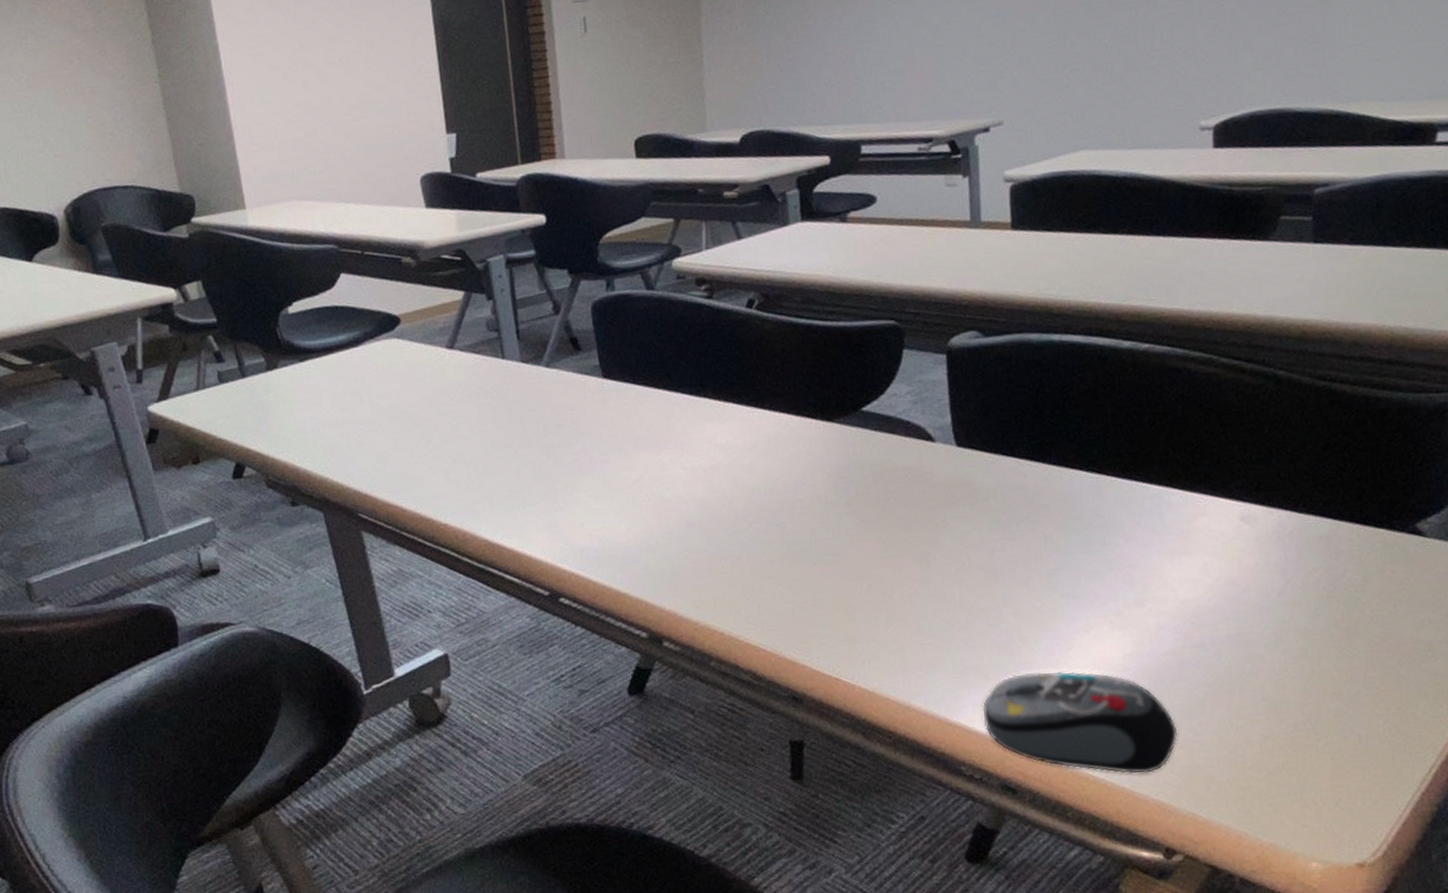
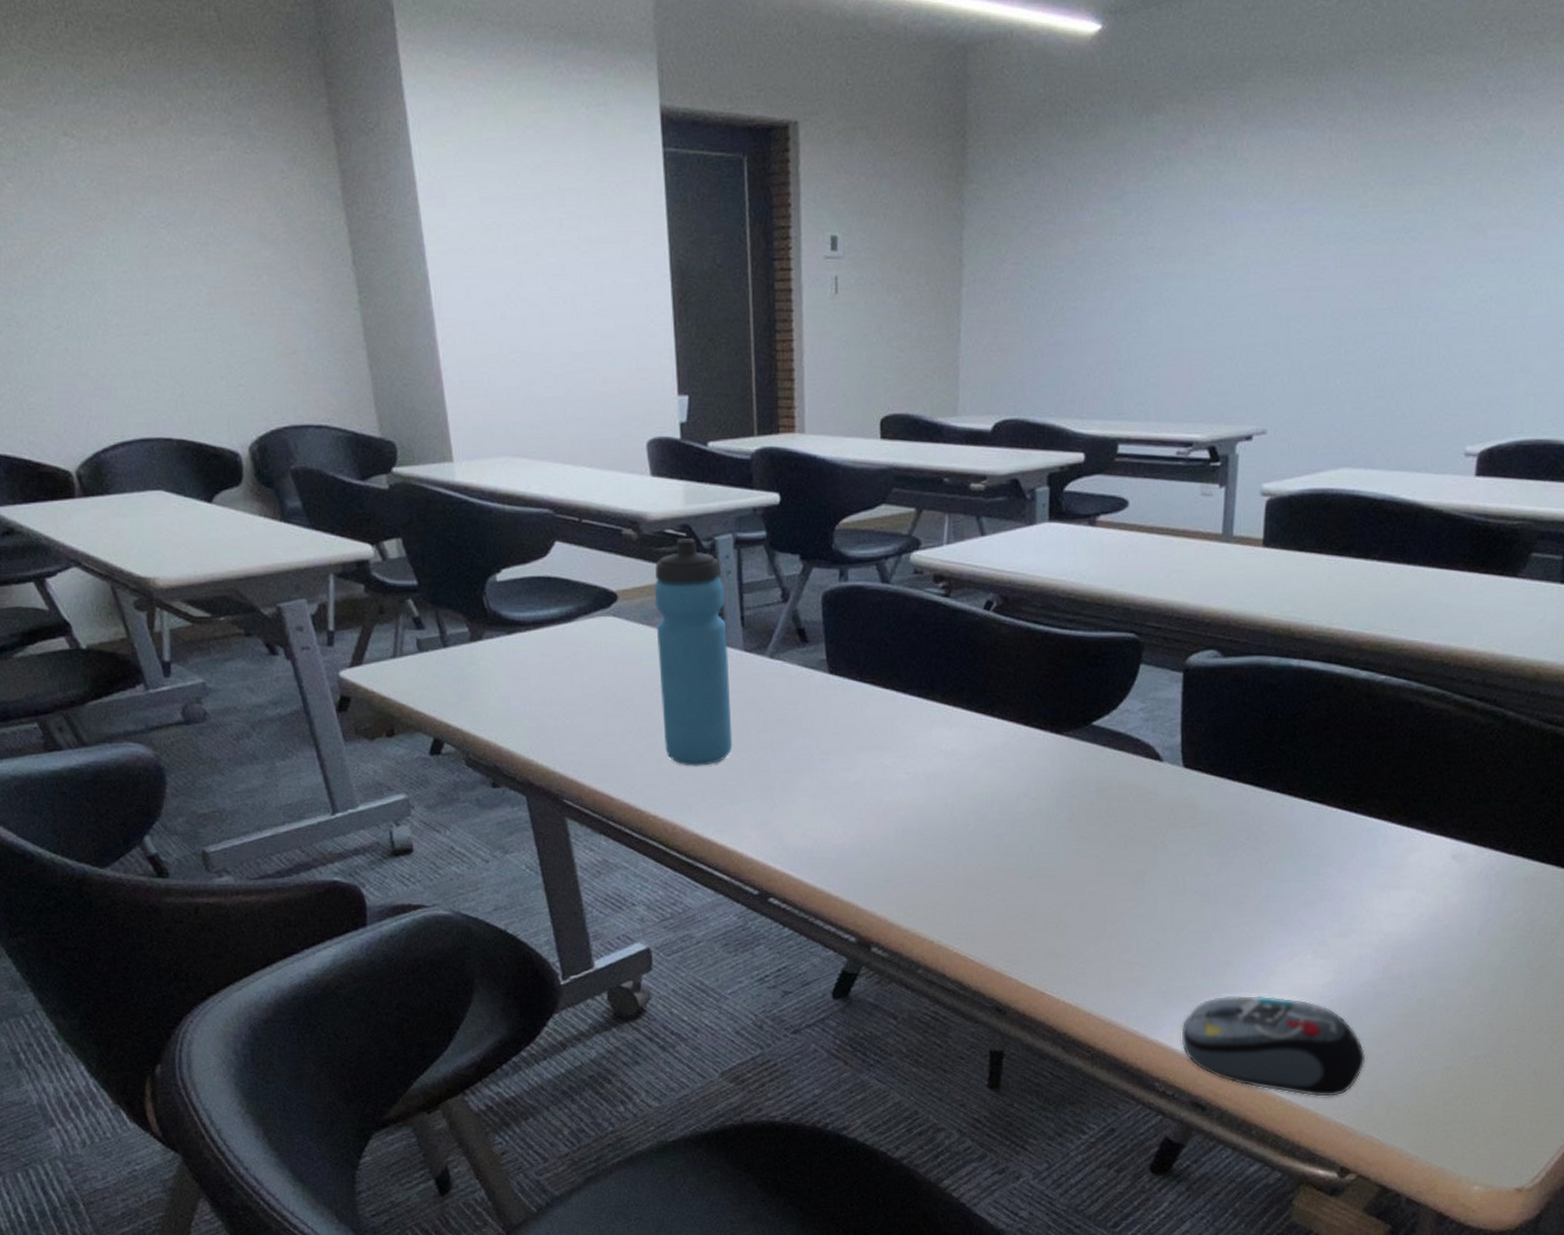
water bottle: none [433,261,516,475] -> present [654,537,733,766]

